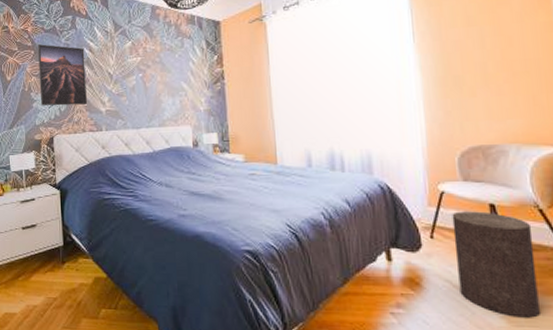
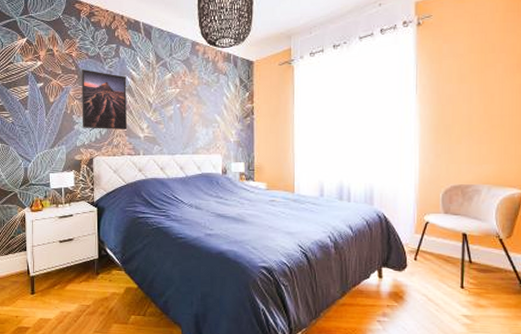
stool: present [452,211,540,318] -> none [432,239,493,326]

